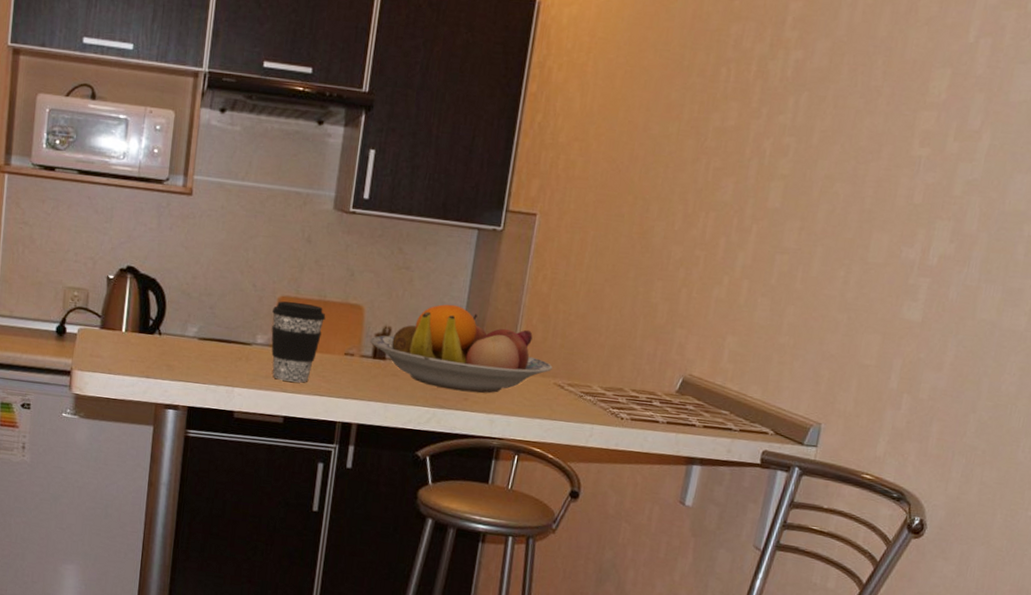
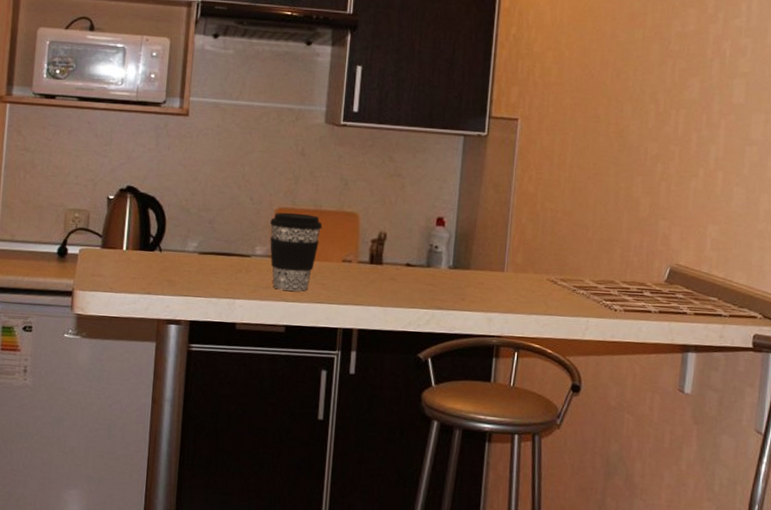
fruit bowl: present [369,304,553,394] -> none [365,207,544,293]

